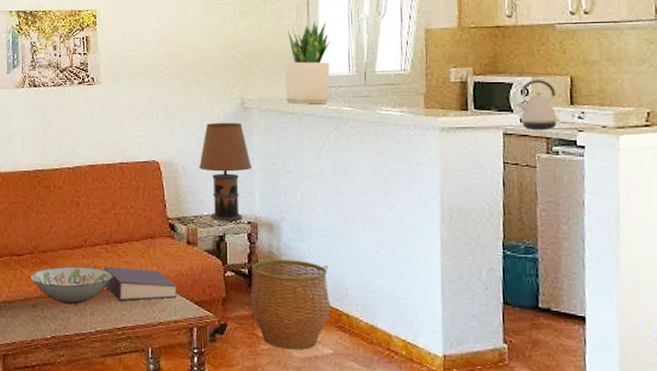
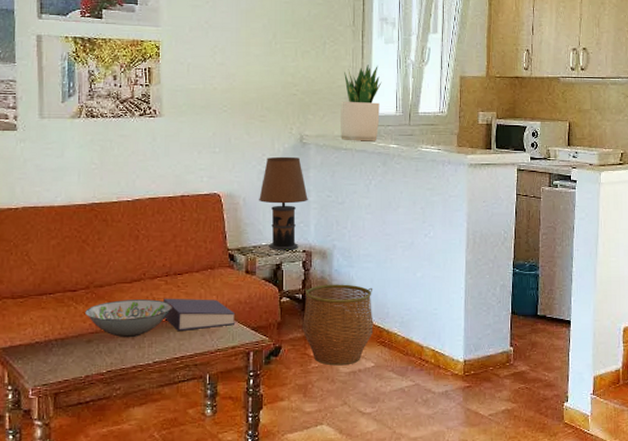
kettle: present [516,79,560,129] -> none [528,123,559,166]

